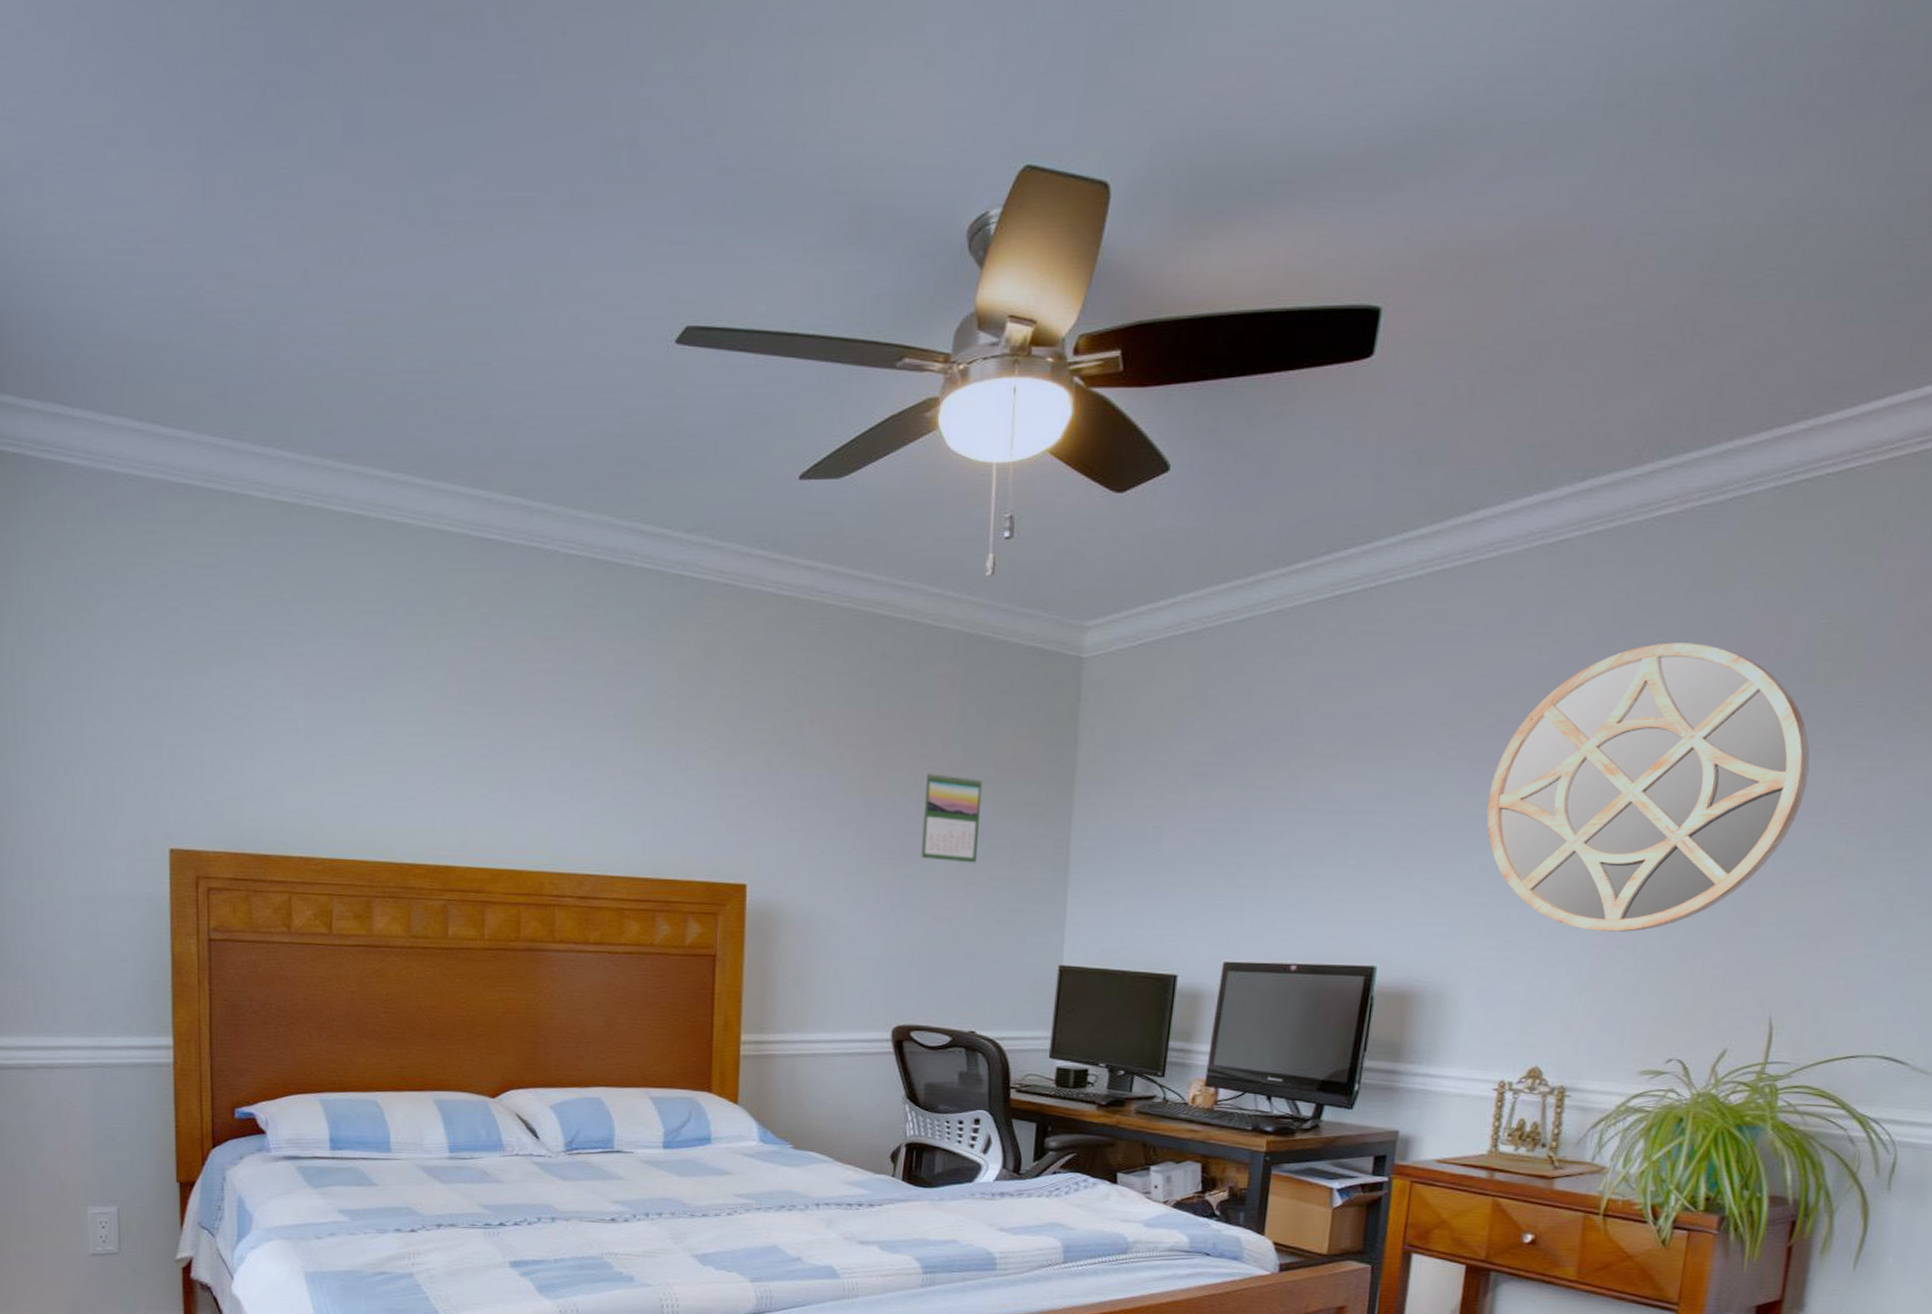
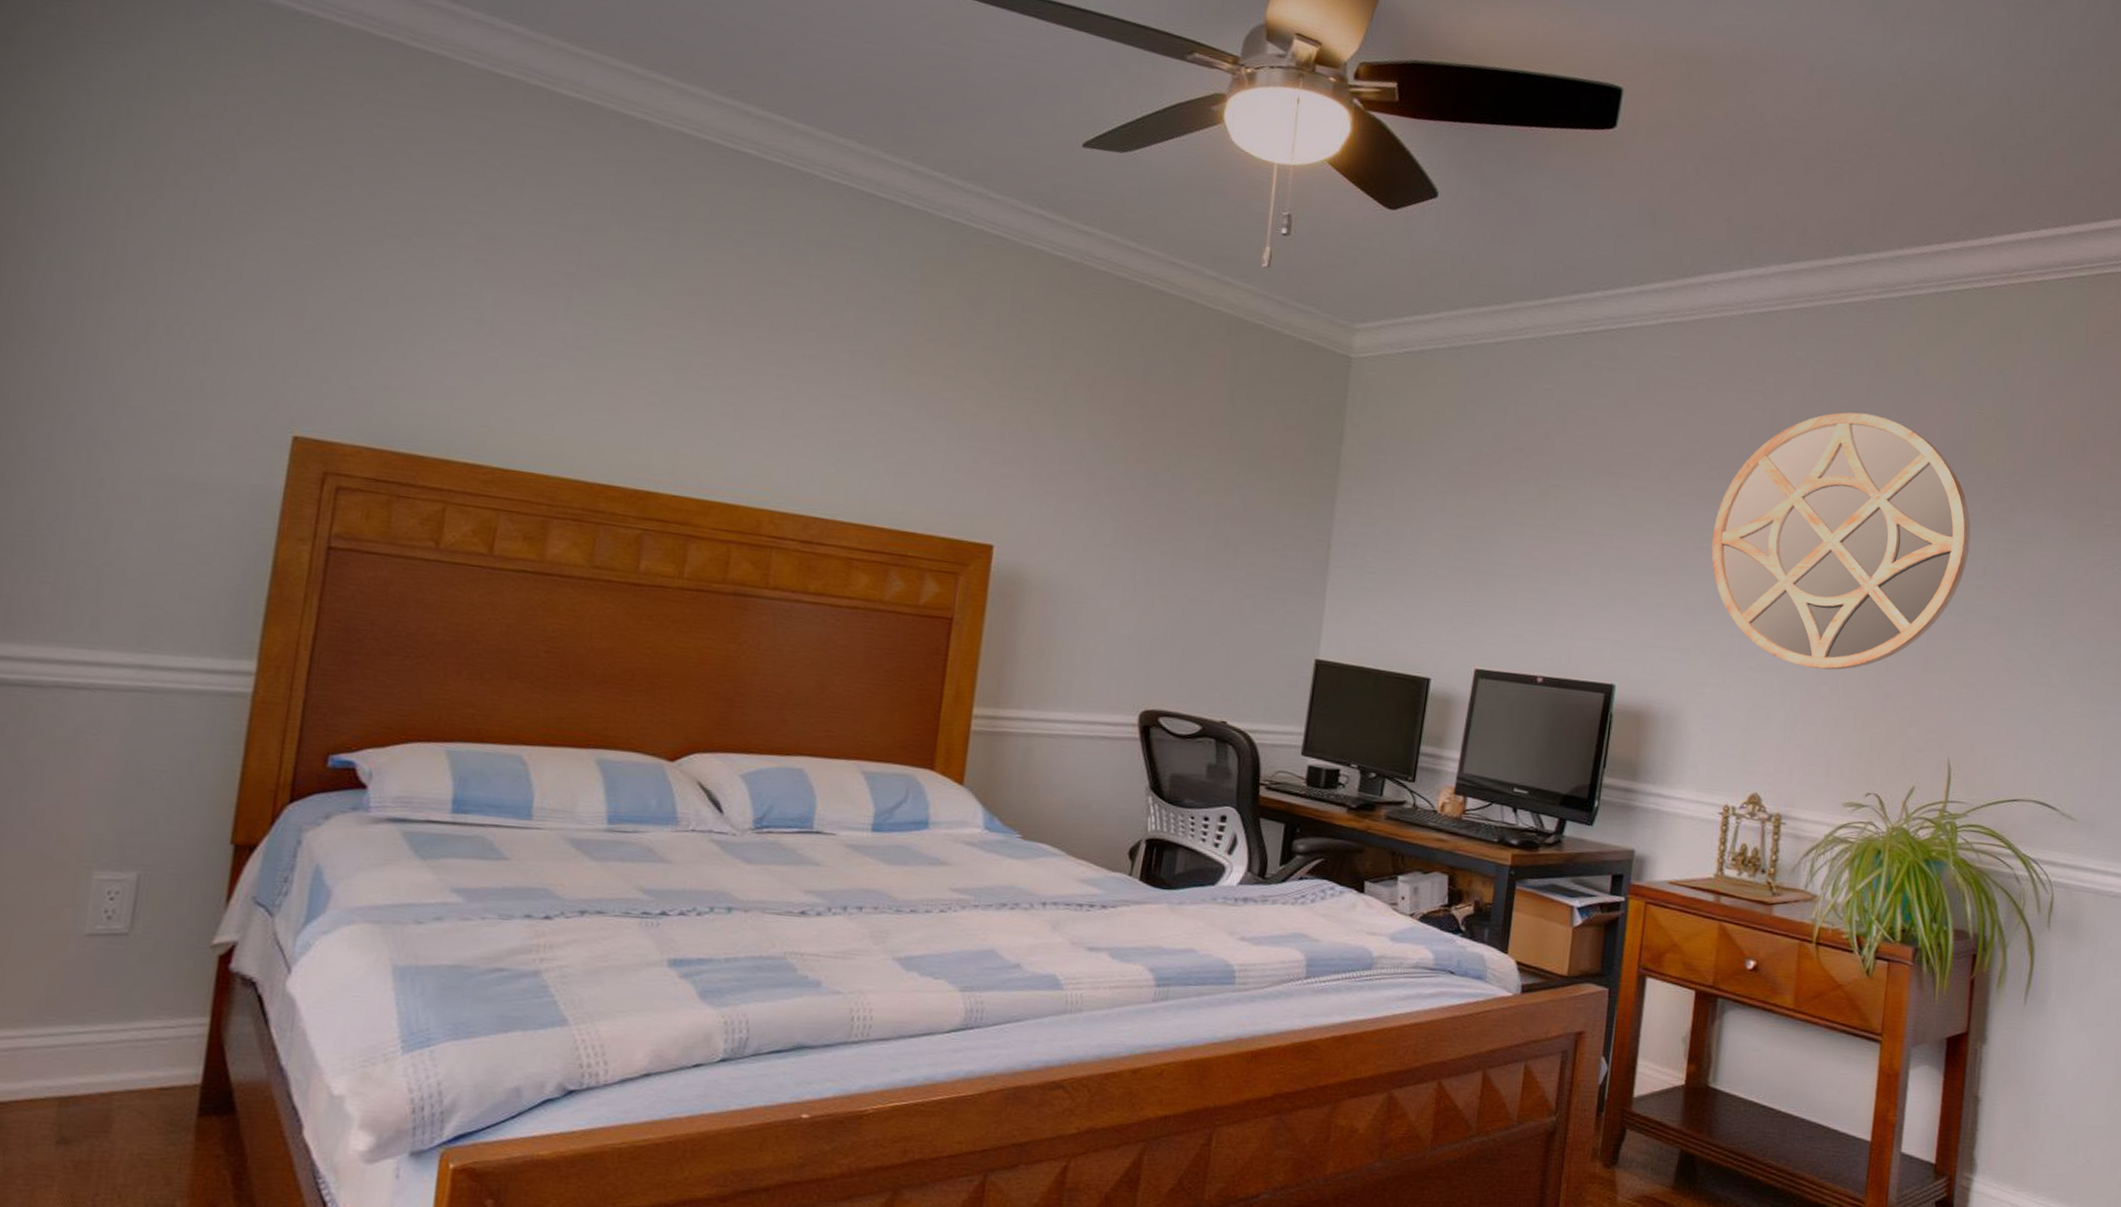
calendar: present [921,771,983,863] -> none [1181,449,1248,547]

